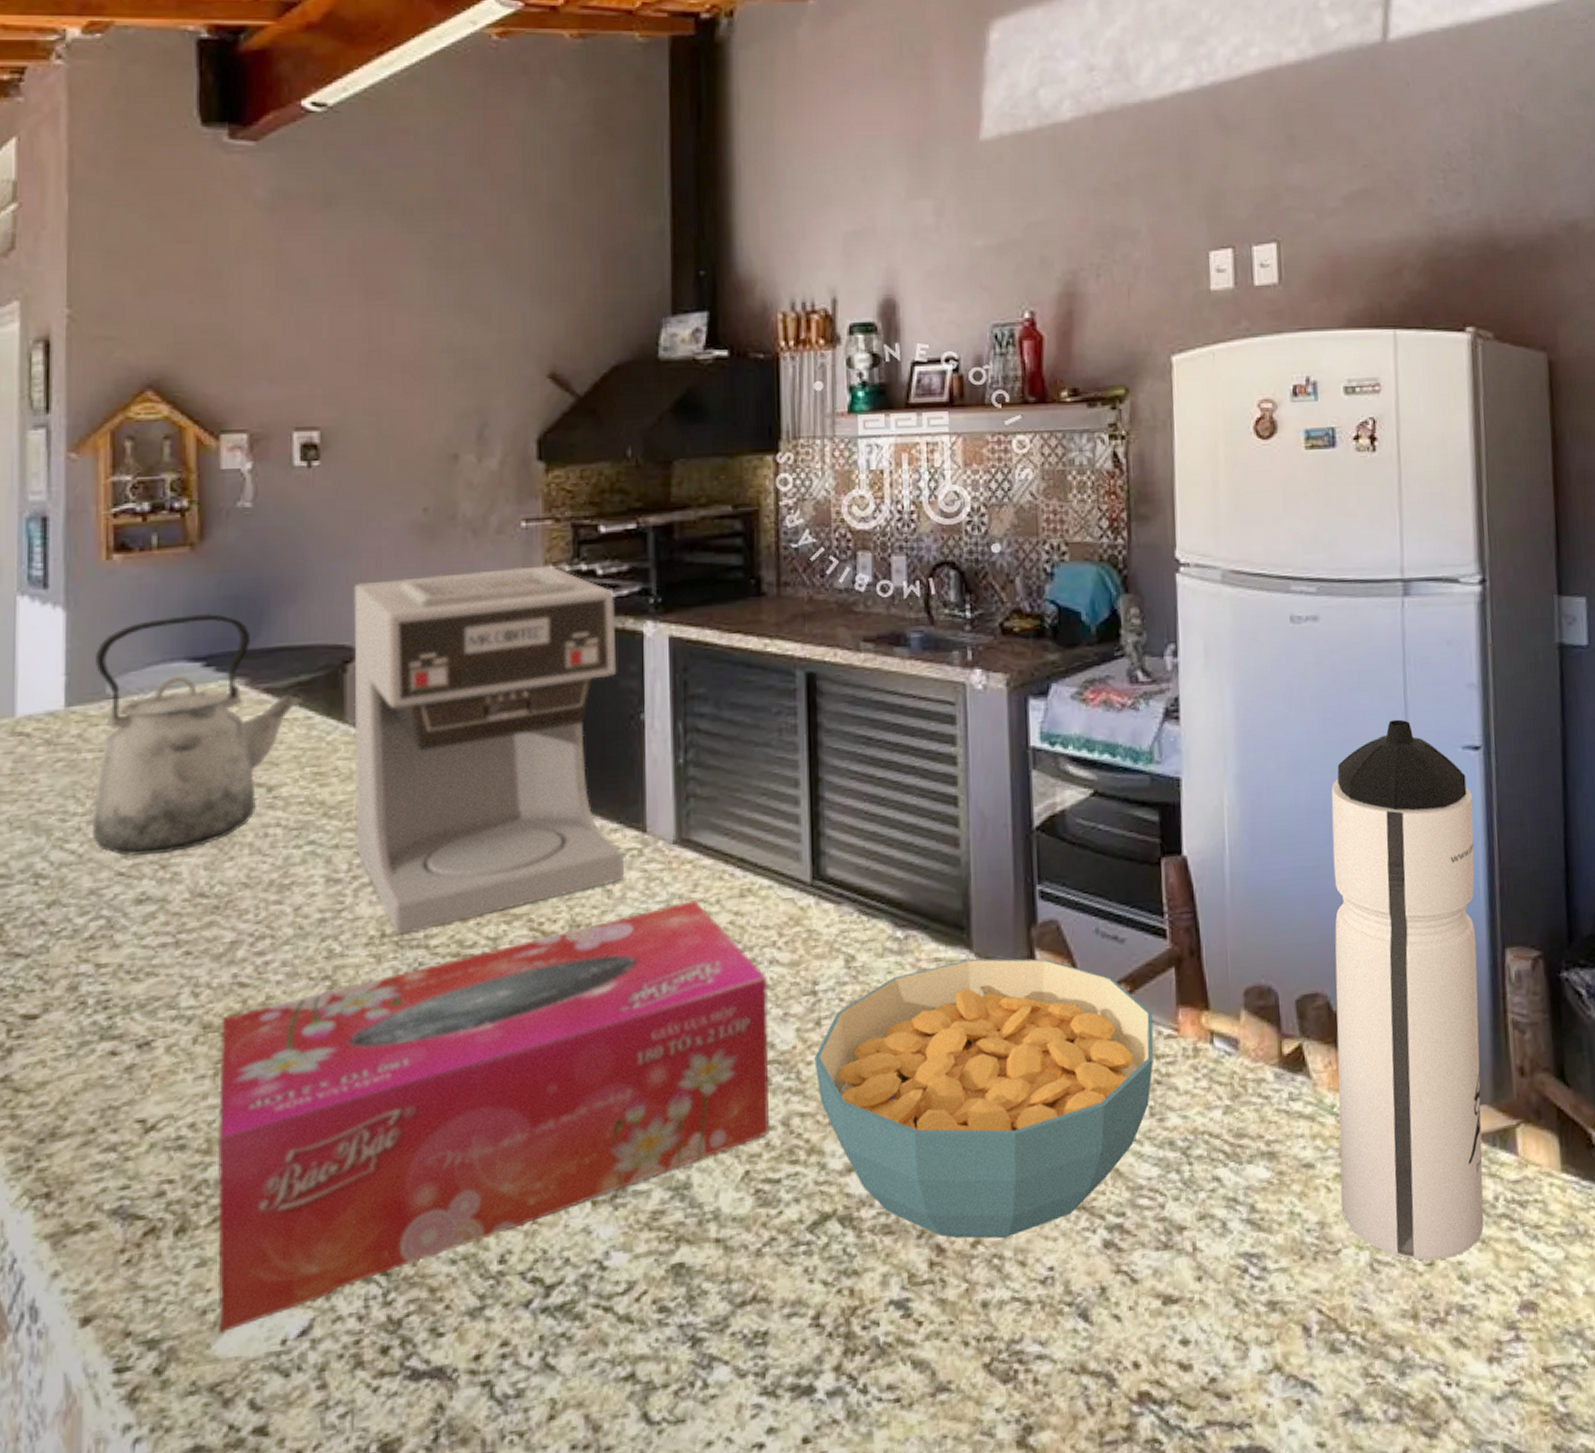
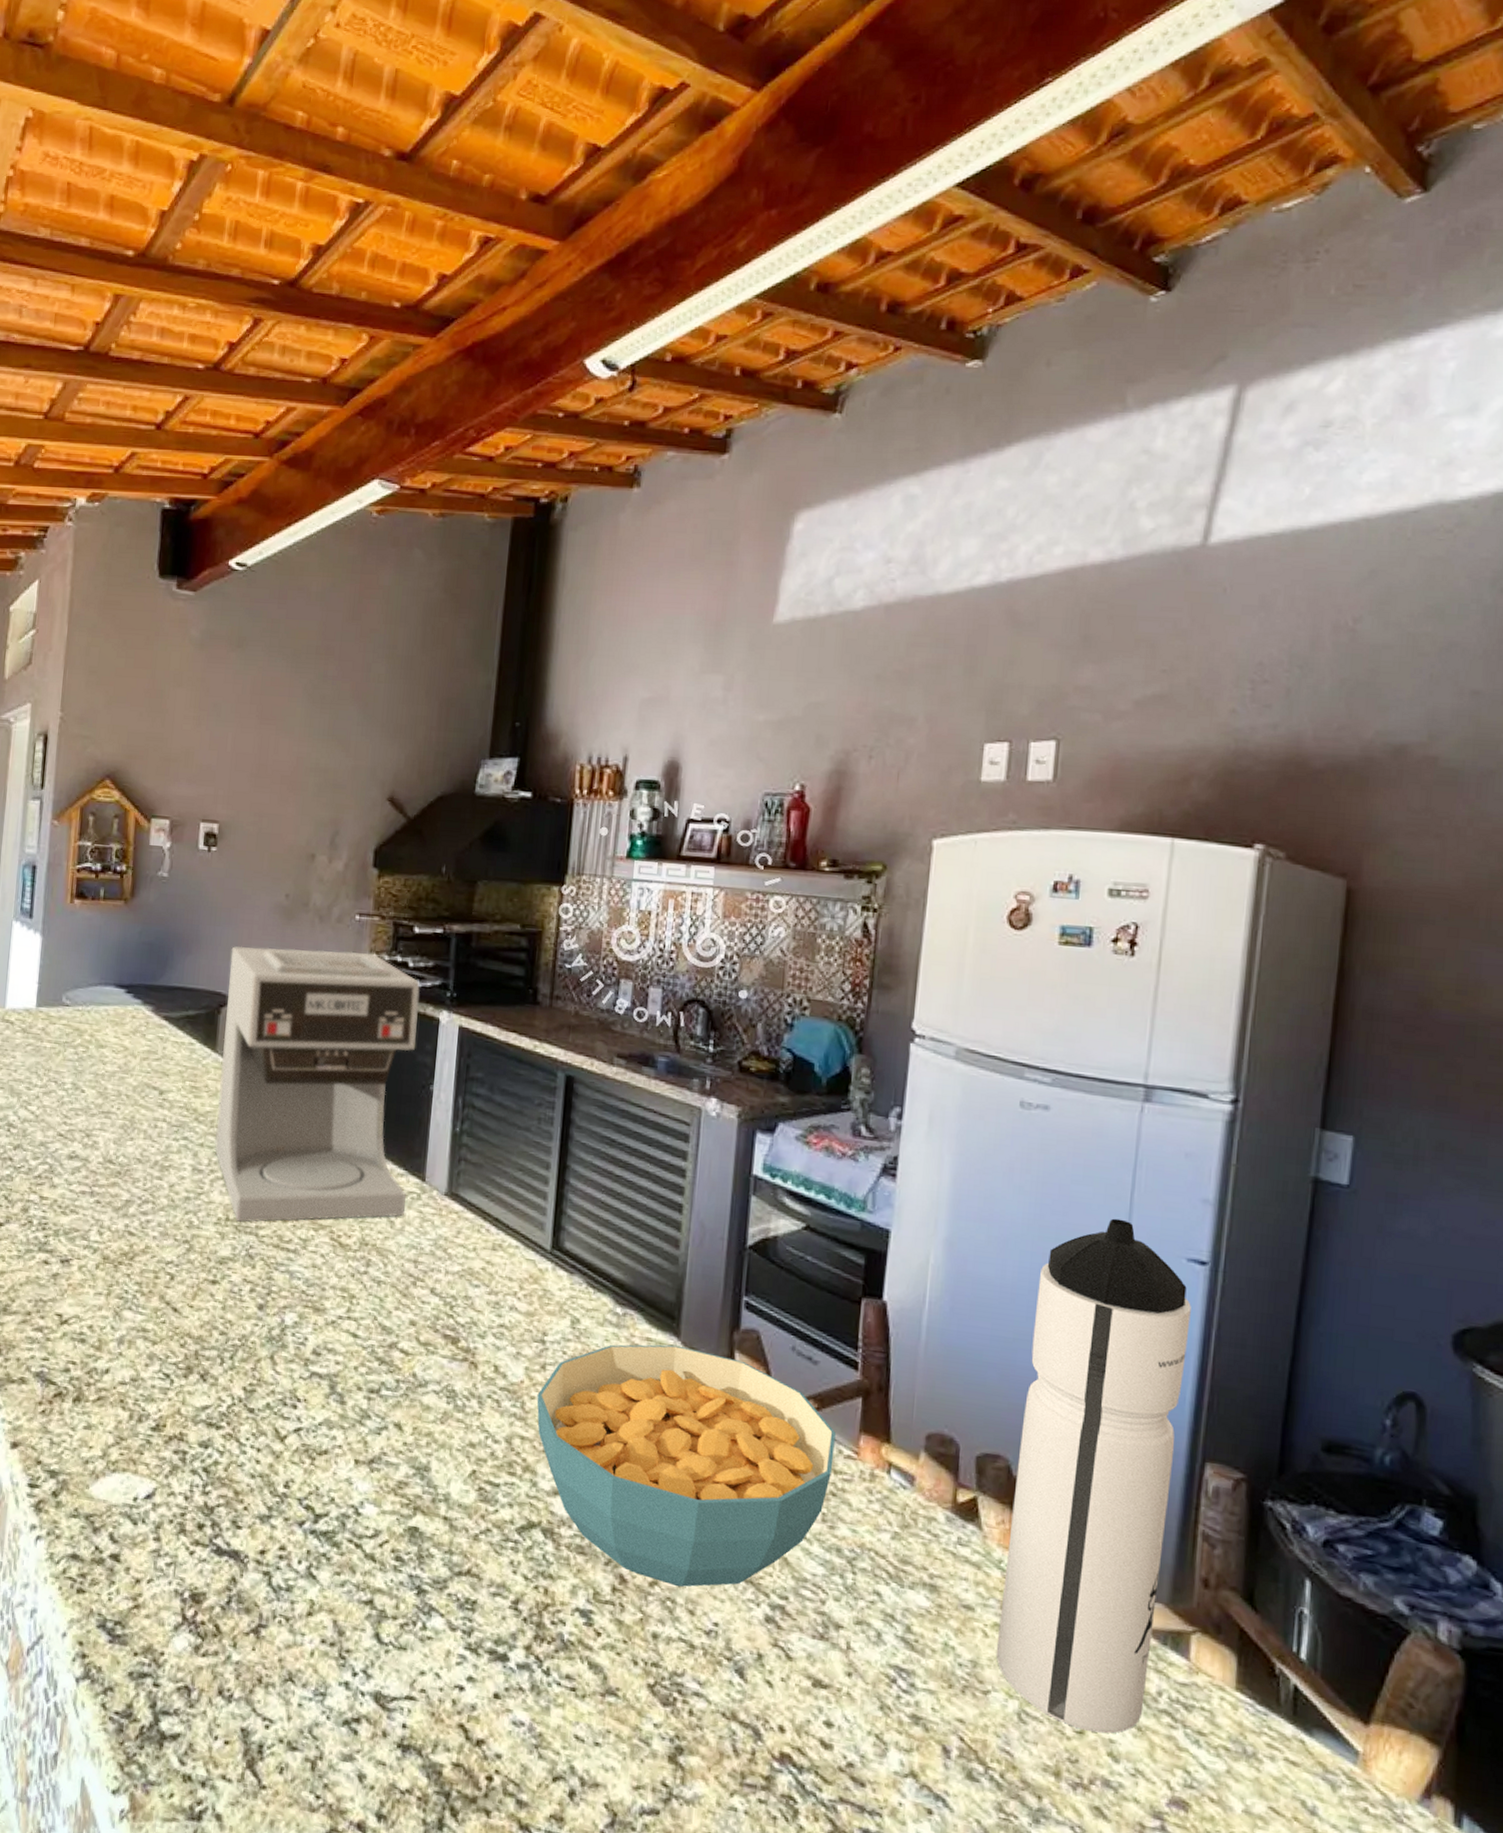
kettle: present [91,612,304,857] -> none [45,951,190,1127]
tissue box: present [216,899,769,1334] -> none [95,1243,508,1481]

